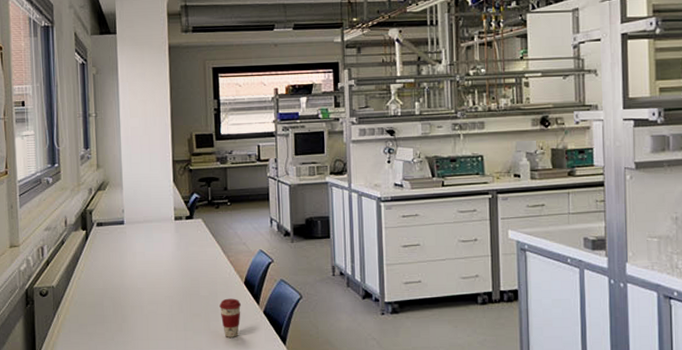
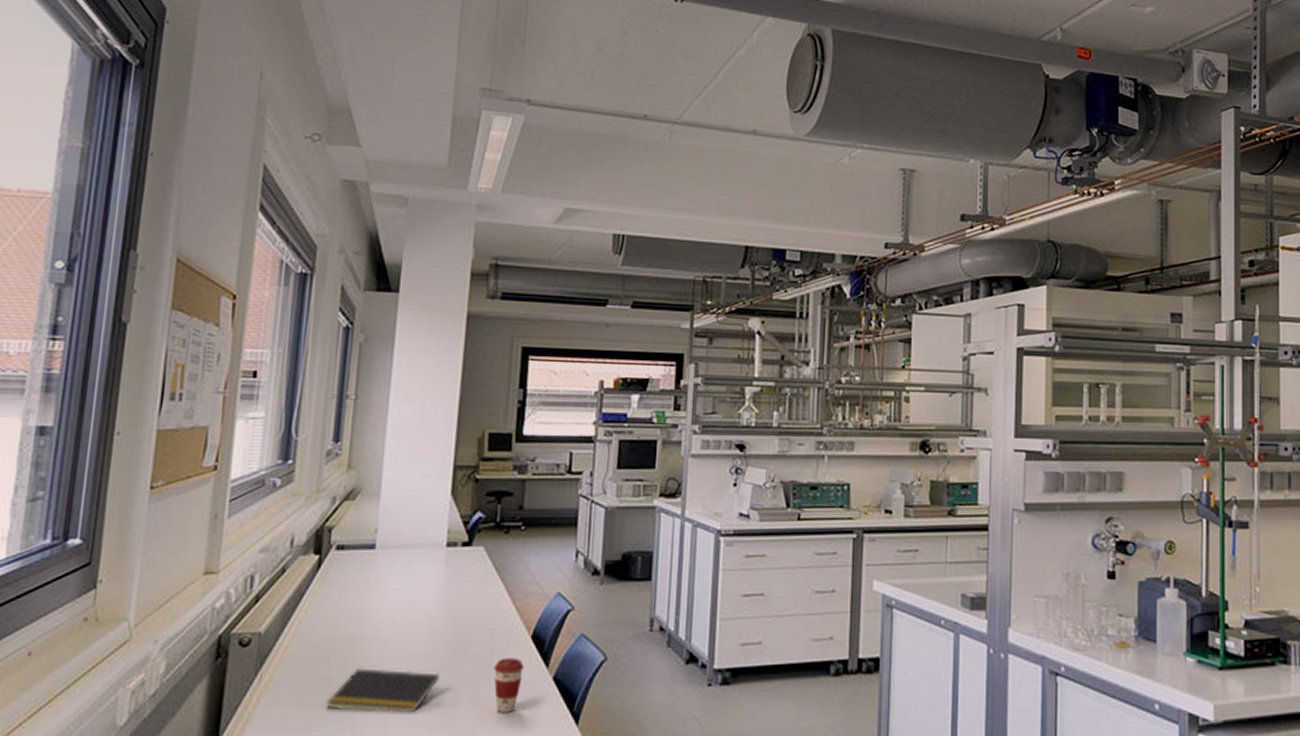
notepad: none [104,309,181,339] -> present [325,668,439,713]

